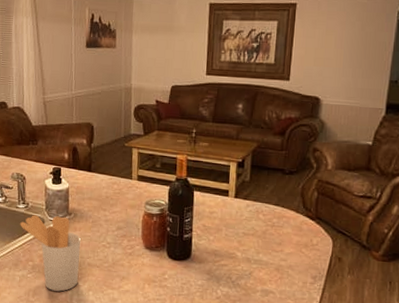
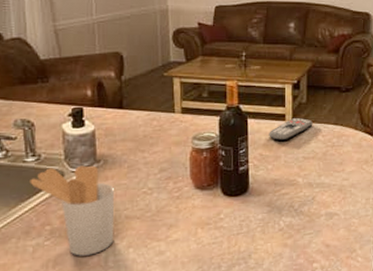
remote control: none [212,194,255,215] -> present [269,117,313,141]

